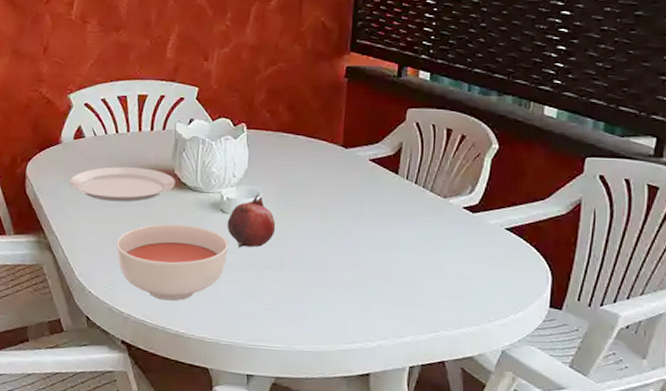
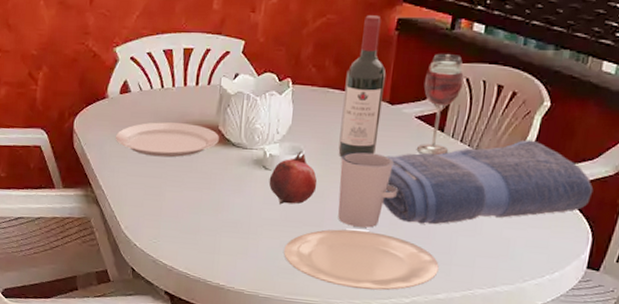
bowl: present [116,224,228,301] -> none [160,179,270,255]
plate: none [245,272,403,335] -> present [284,229,439,291]
wine bottle: none [295,63,338,199] -> present [338,15,386,157]
cup: none [298,194,357,270] -> present [338,152,399,228]
towel: none [342,181,548,266] -> present [382,140,594,225]
wineglass: none [373,99,414,197] -> present [417,53,464,156]

